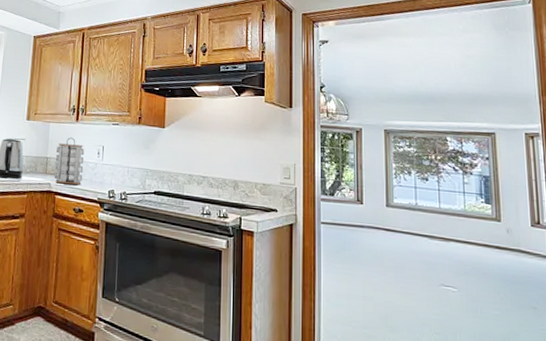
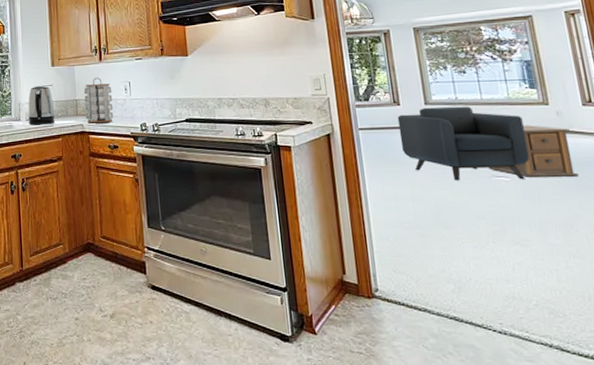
armchair: none [359,209,477,292] -> present [397,106,530,181]
side table: none [439,238,521,295] -> present [489,125,580,177]

